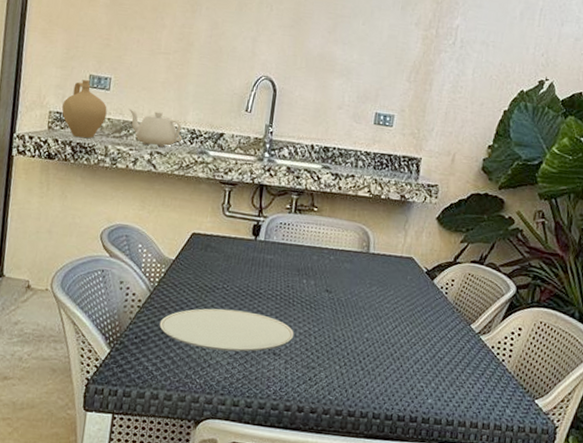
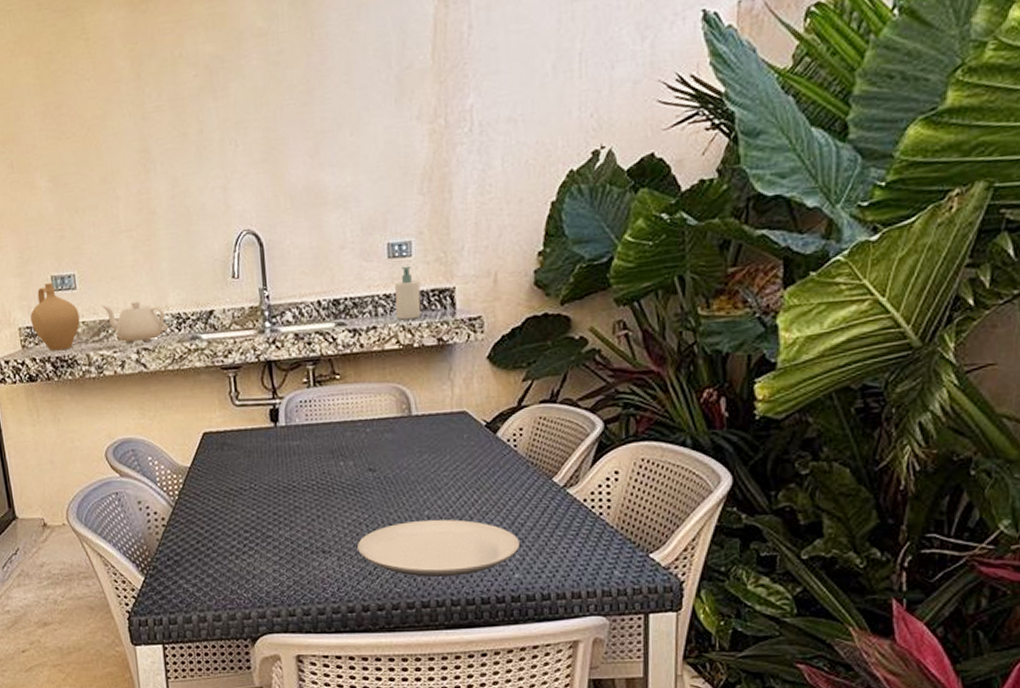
plate: present [159,308,294,352] -> none [190,509,342,559]
plate: none [304,340,437,394] -> present [357,519,519,577]
soap bottle: none [371,133,395,176] -> present [395,265,422,320]

